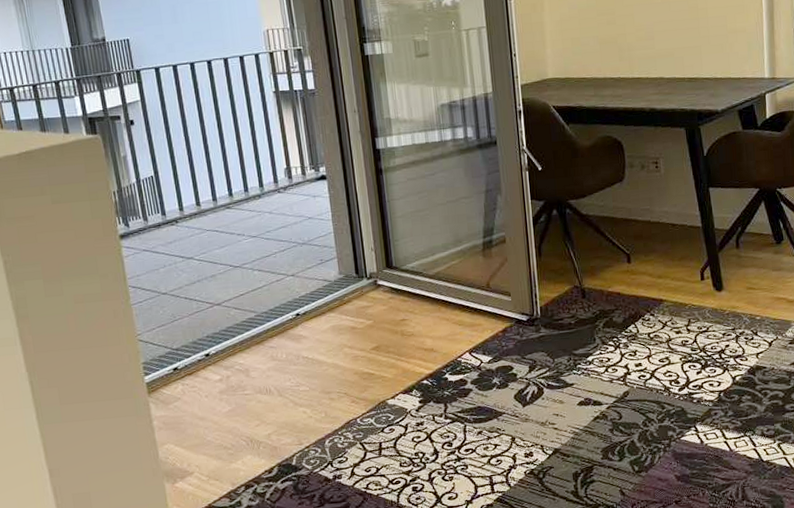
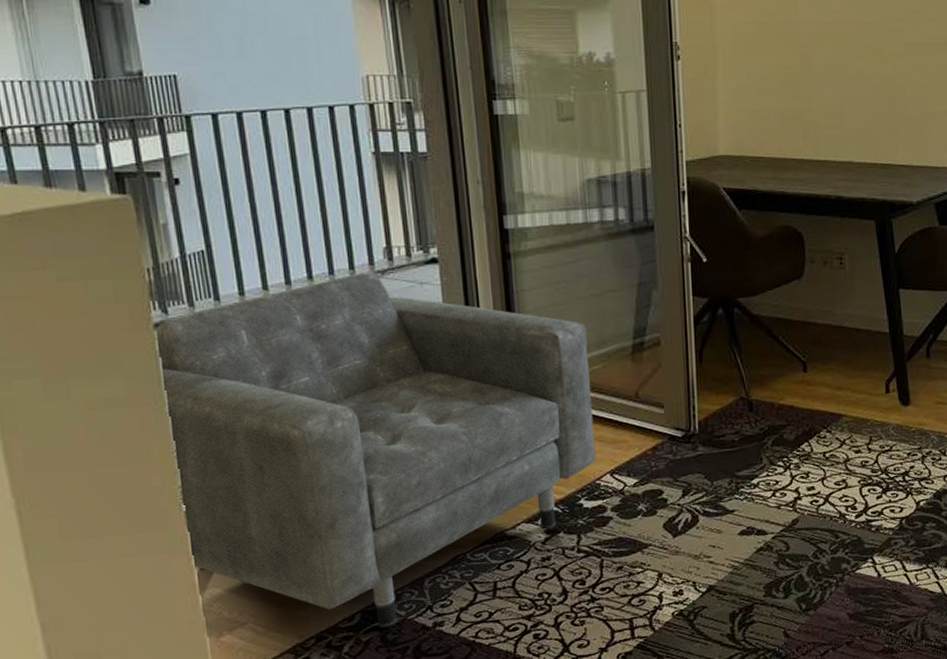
armchair: none [120,188,457,480] -> present [155,271,596,629]

